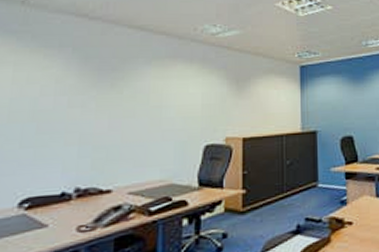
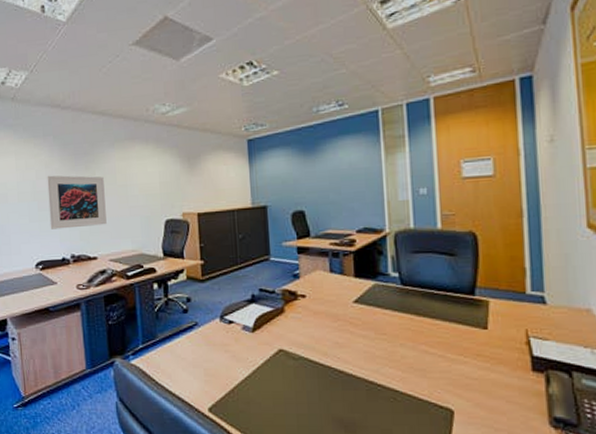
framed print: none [50,92,133,157] -> present [47,175,107,230]

